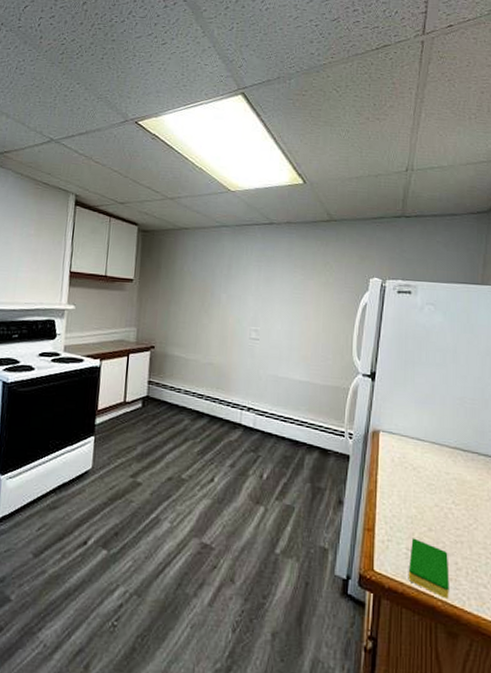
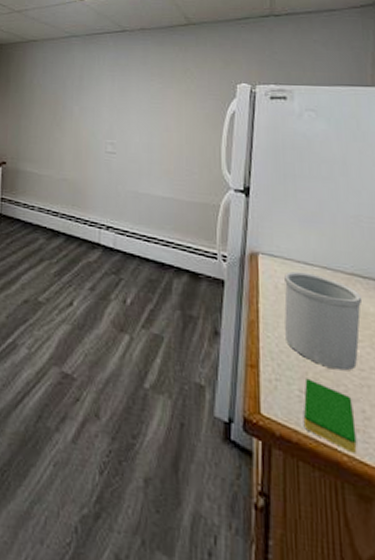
utensil holder: none [398,445,462,530] -> present [284,270,363,371]

